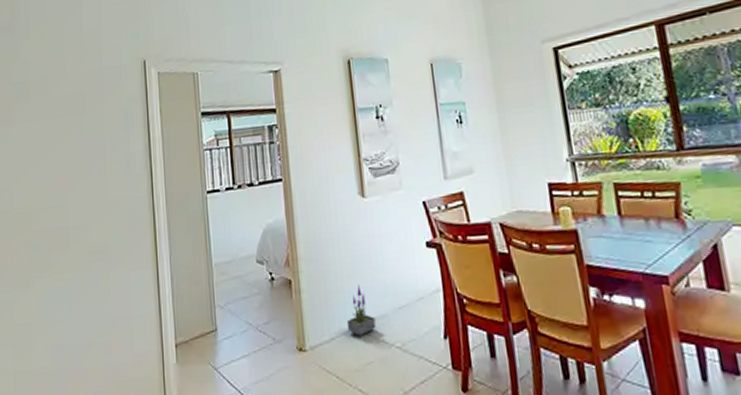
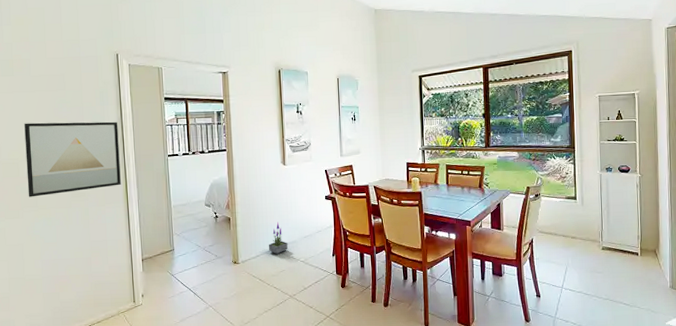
wall art: none [38,150,149,258] -> present [24,121,121,197]

